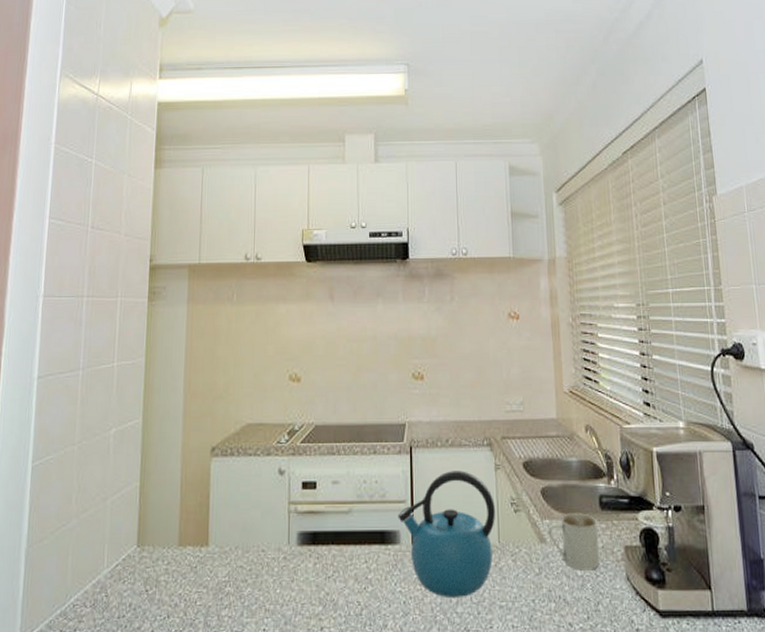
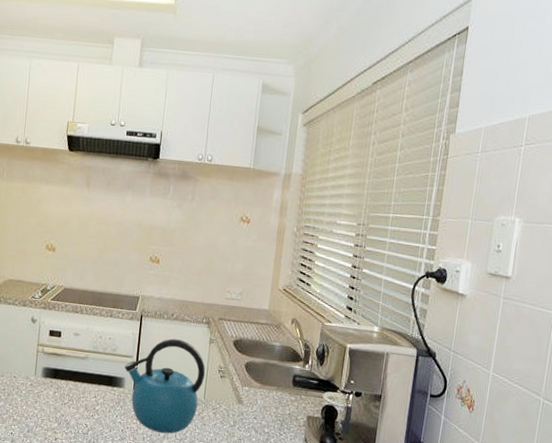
mug: present [548,513,599,571] -> none [245,384,288,430]

